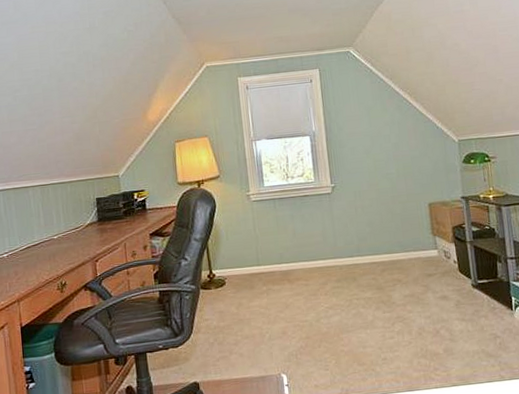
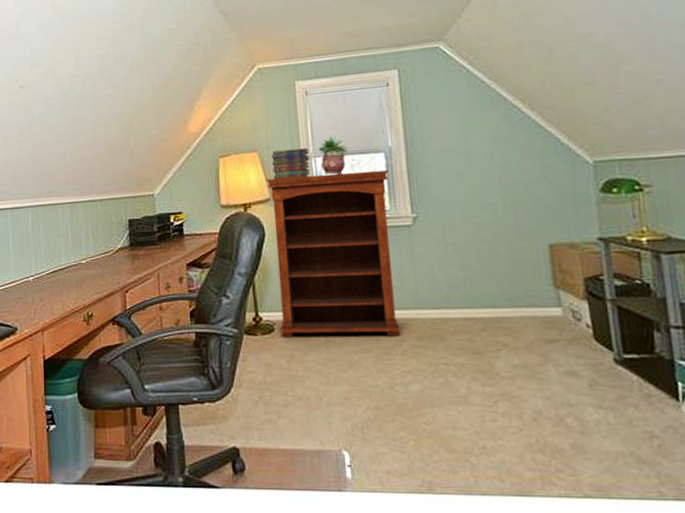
bookshelf: none [215,150,324,288] -> present [266,170,400,337]
book stack: none [220,133,251,160] -> present [272,148,310,180]
potted plant: none [258,123,281,155] -> present [318,136,348,176]

